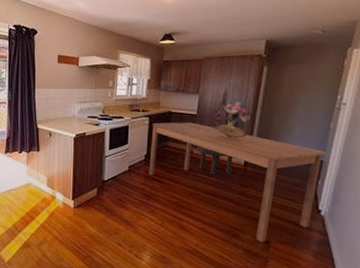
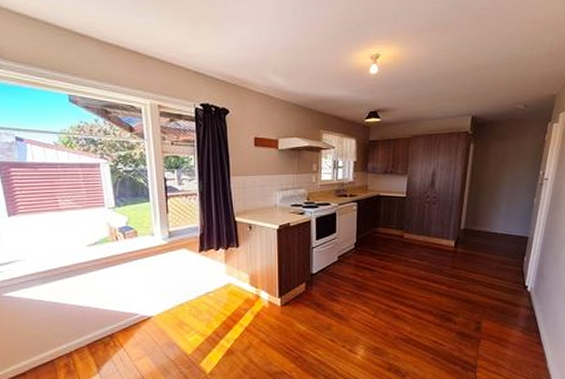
dining table: present [149,122,327,243] -> none [359,205,531,324]
dining chair: present [196,117,243,175] -> none [407,198,452,259]
bouquet: present [212,100,252,139] -> none [421,179,460,220]

